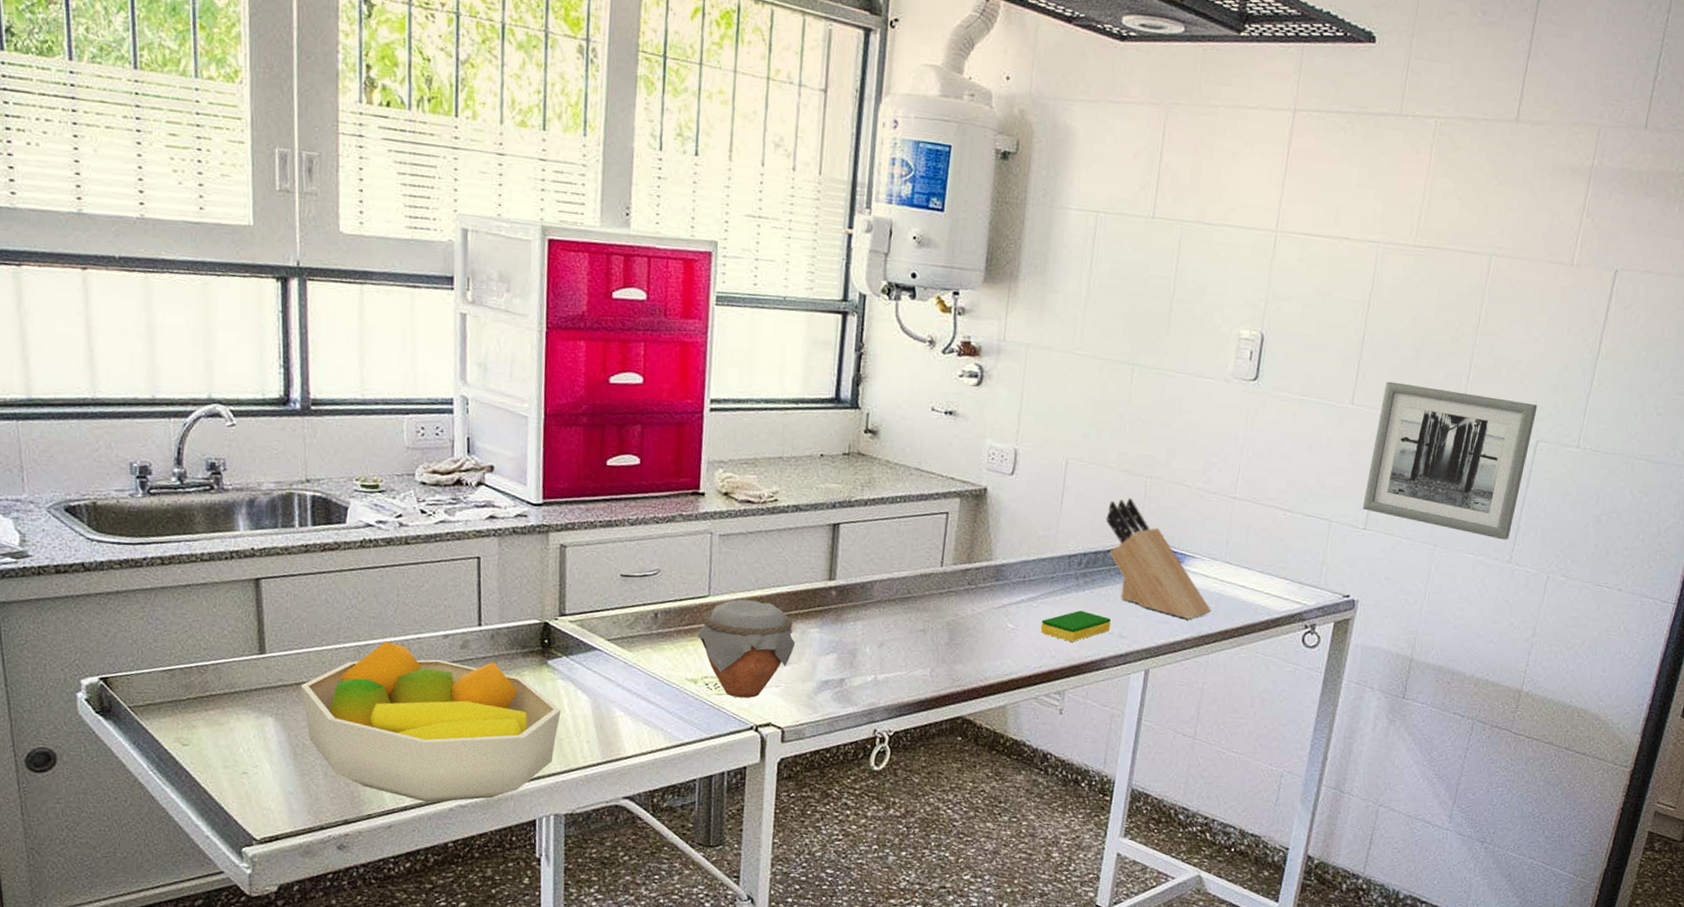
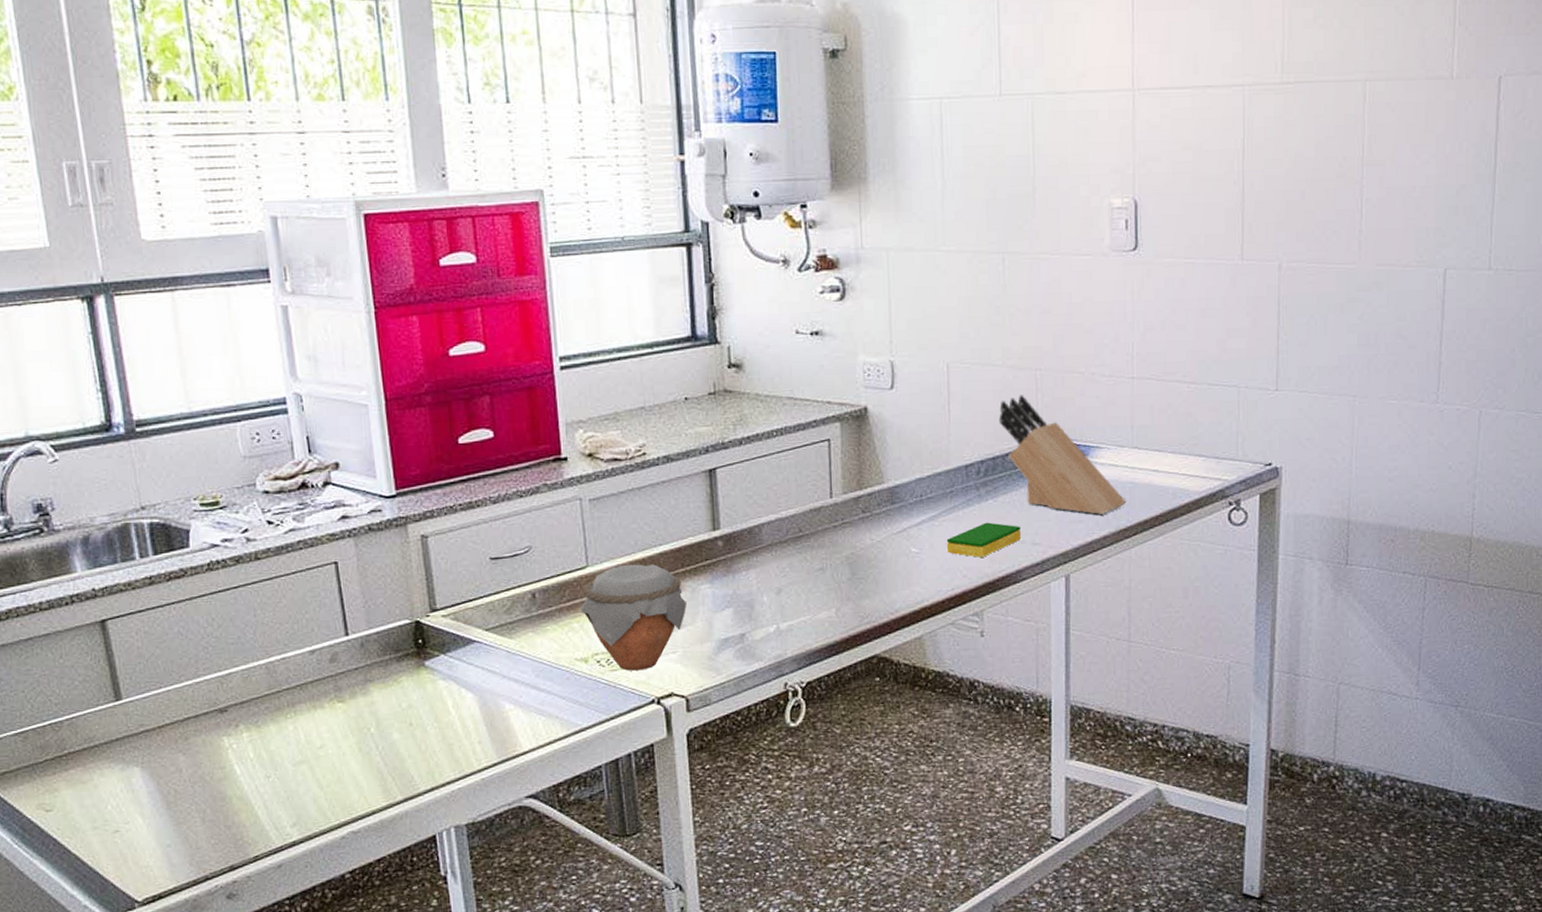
fruit bowl: present [301,641,561,803] -> none [165,666,447,834]
wall art: present [1362,381,1538,540] -> none [1270,229,1440,380]

